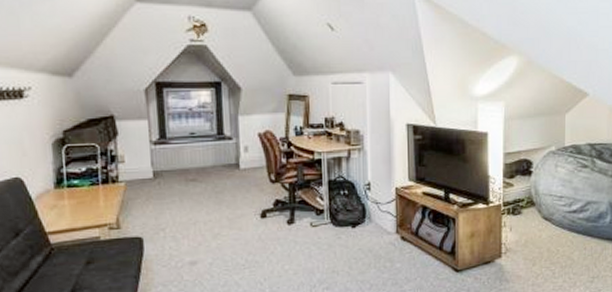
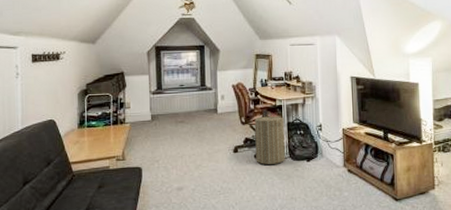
laundry hamper: none [287,167,325,232] -> present [254,111,285,165]

